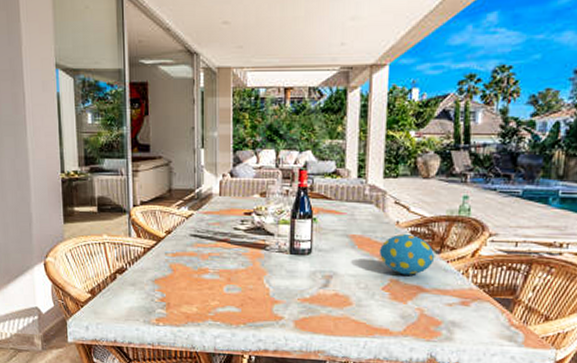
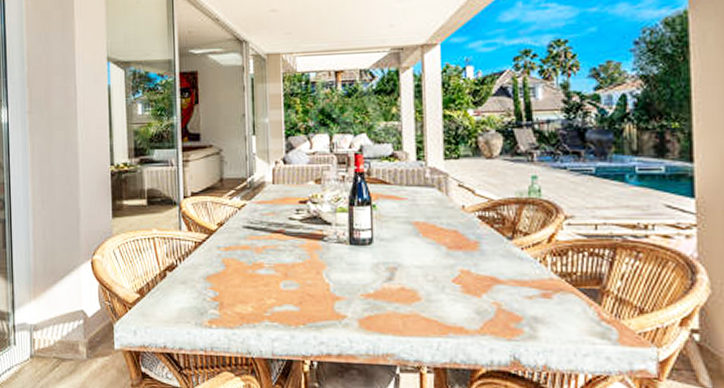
decorative egg: present [379,233,435,275] -> none [445,218,508,265]

